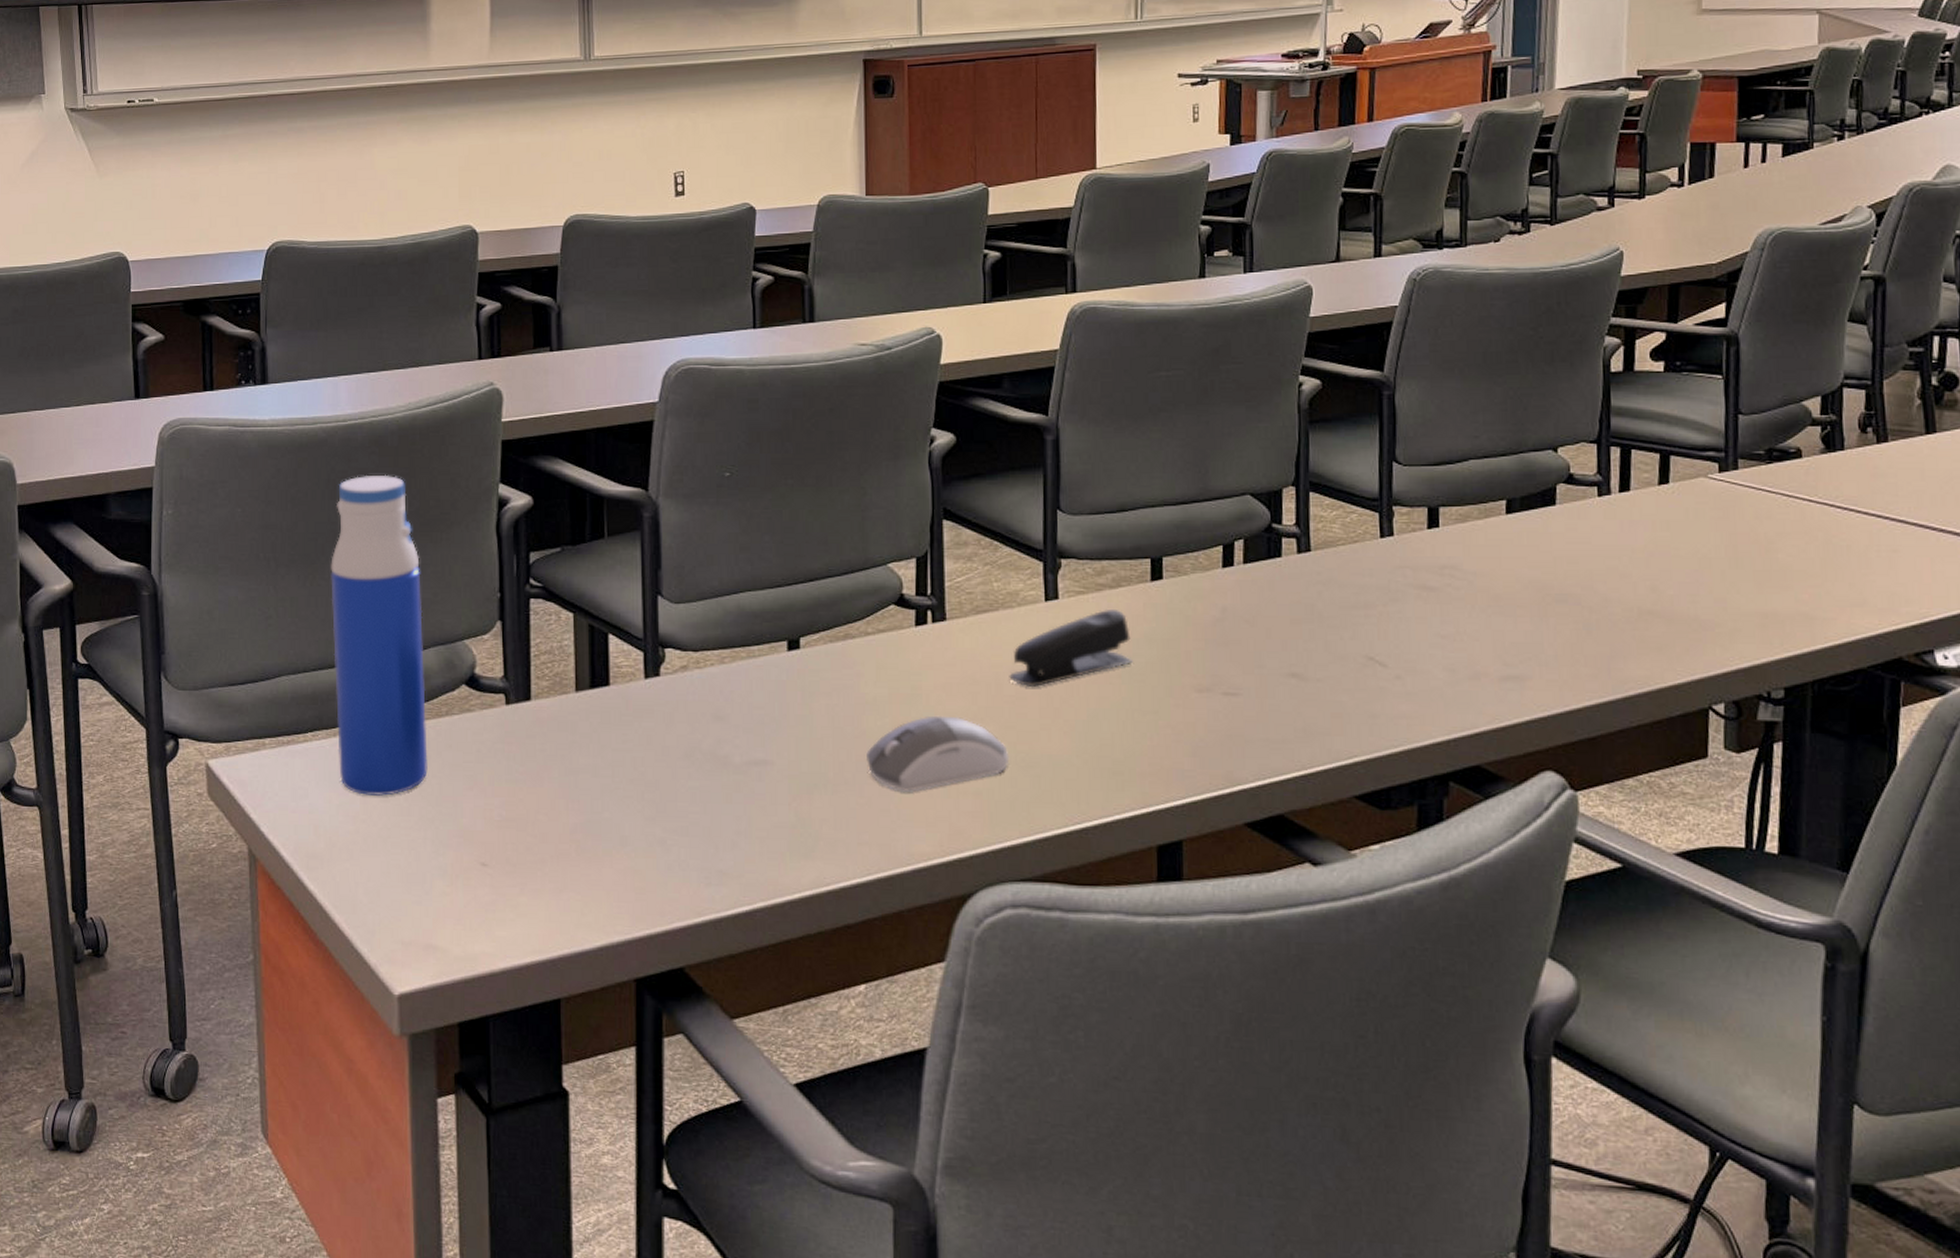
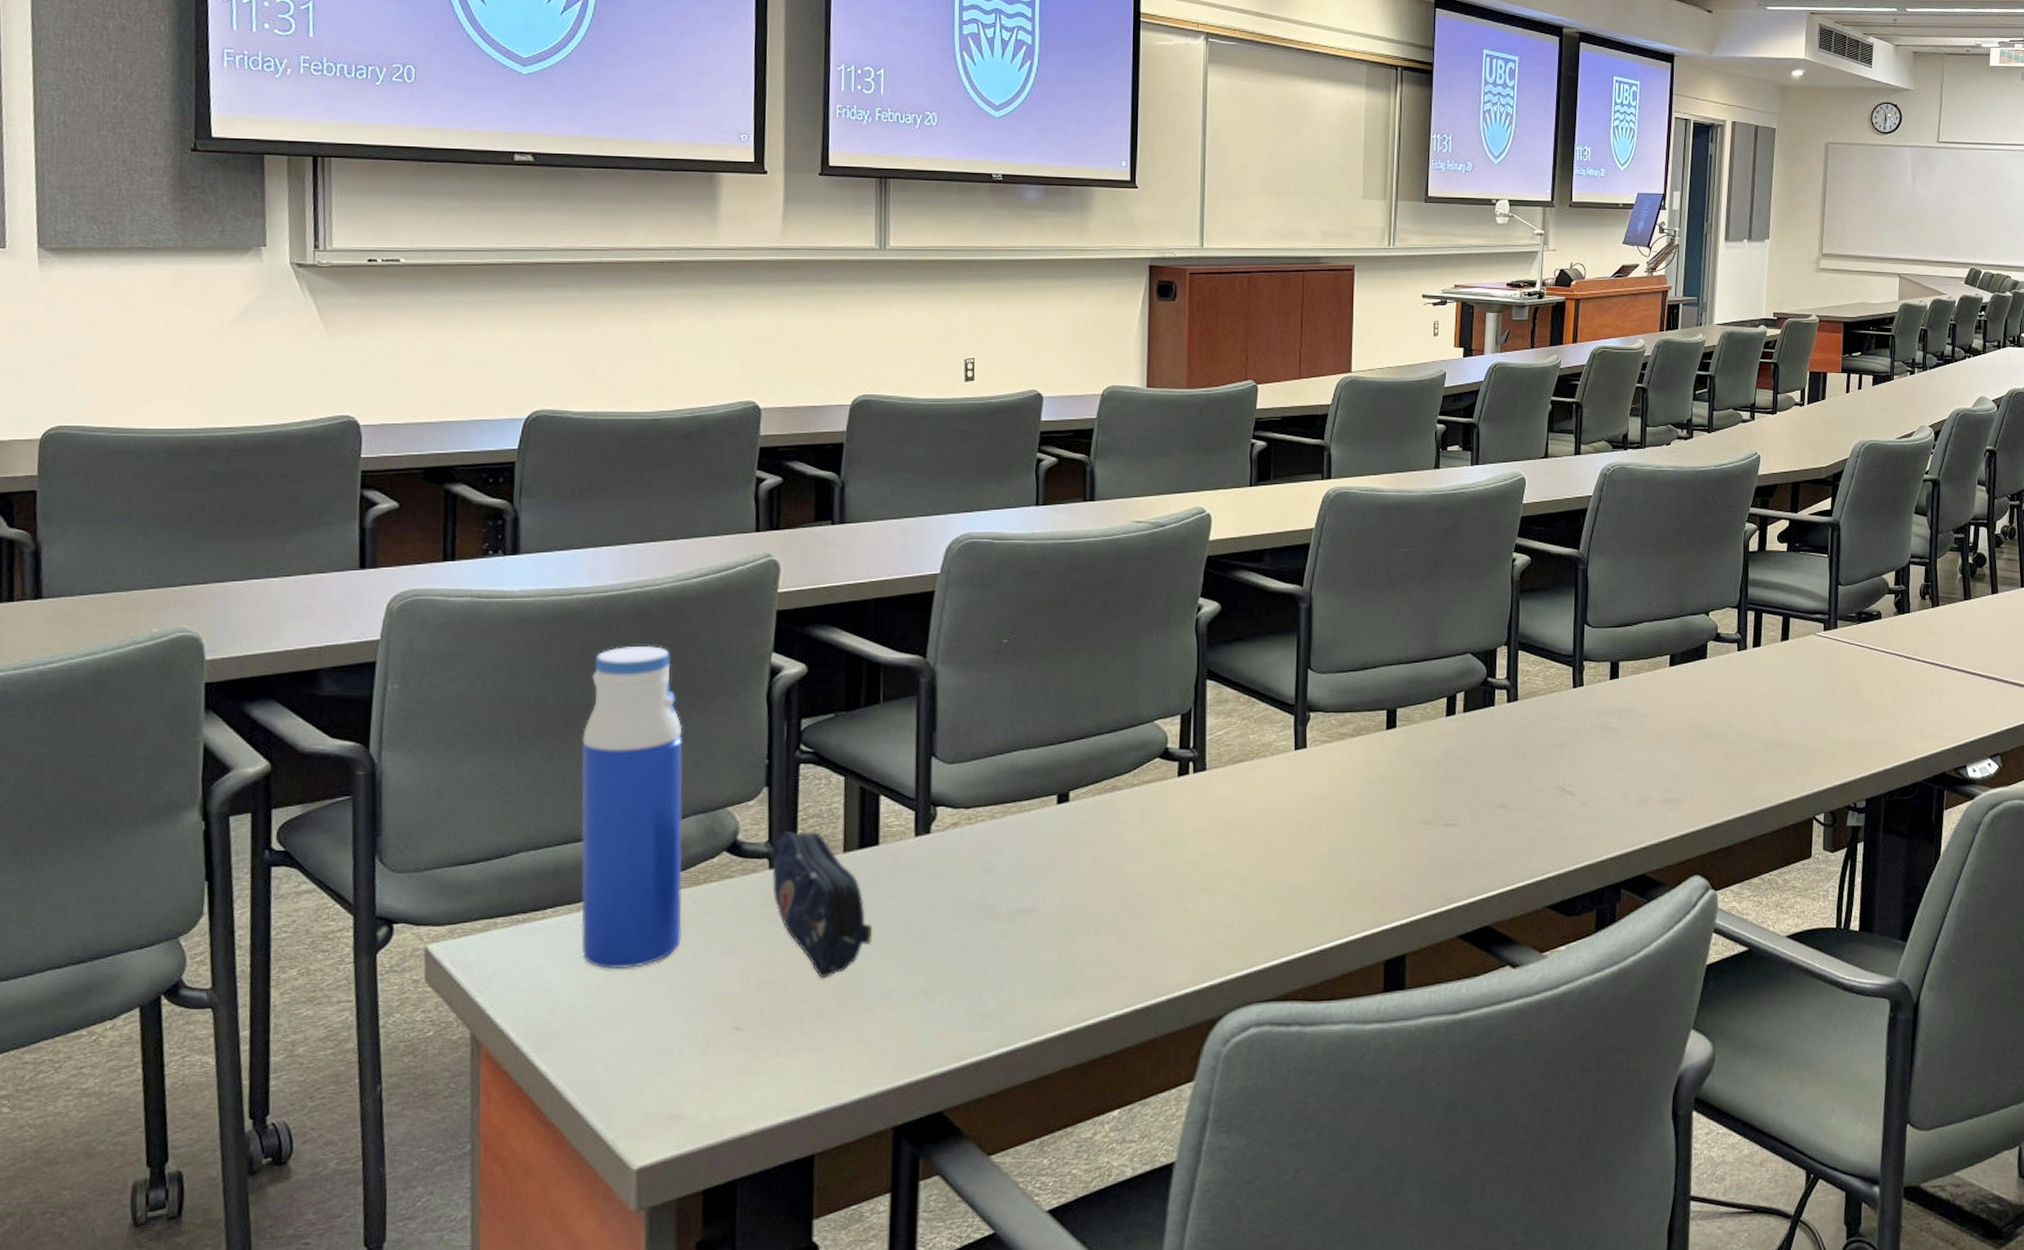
pencil case: none [509,667,606,820] -> present [772,831,872,979]
computer mouse: present [866,715,1010,792] -> none [1128,856,1259,928]
stapler: present [1009,610,1133,688] -> none [1261,756,1369,828]

